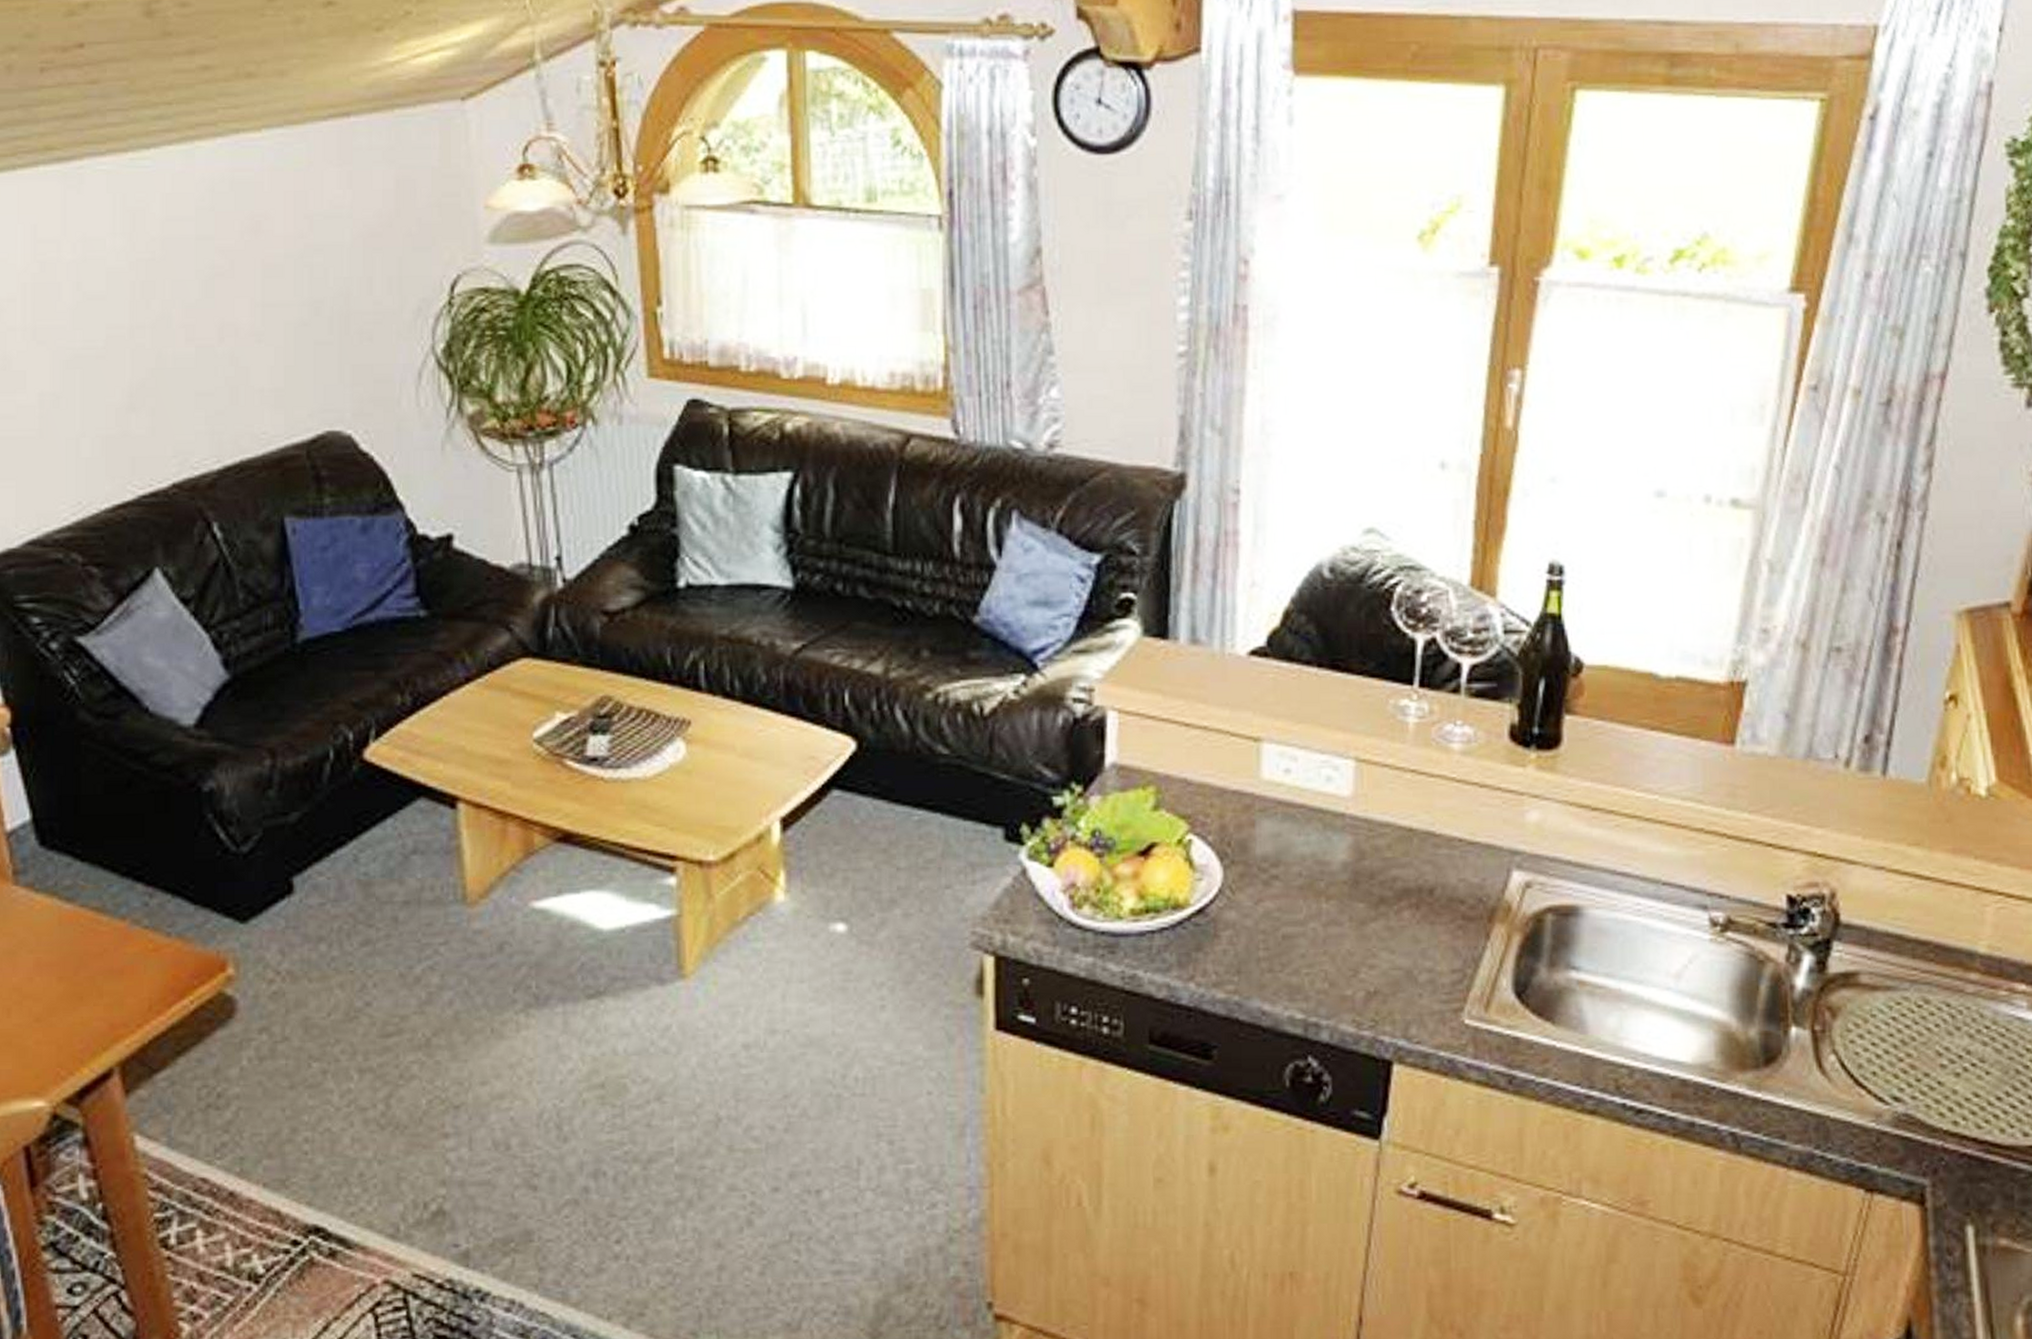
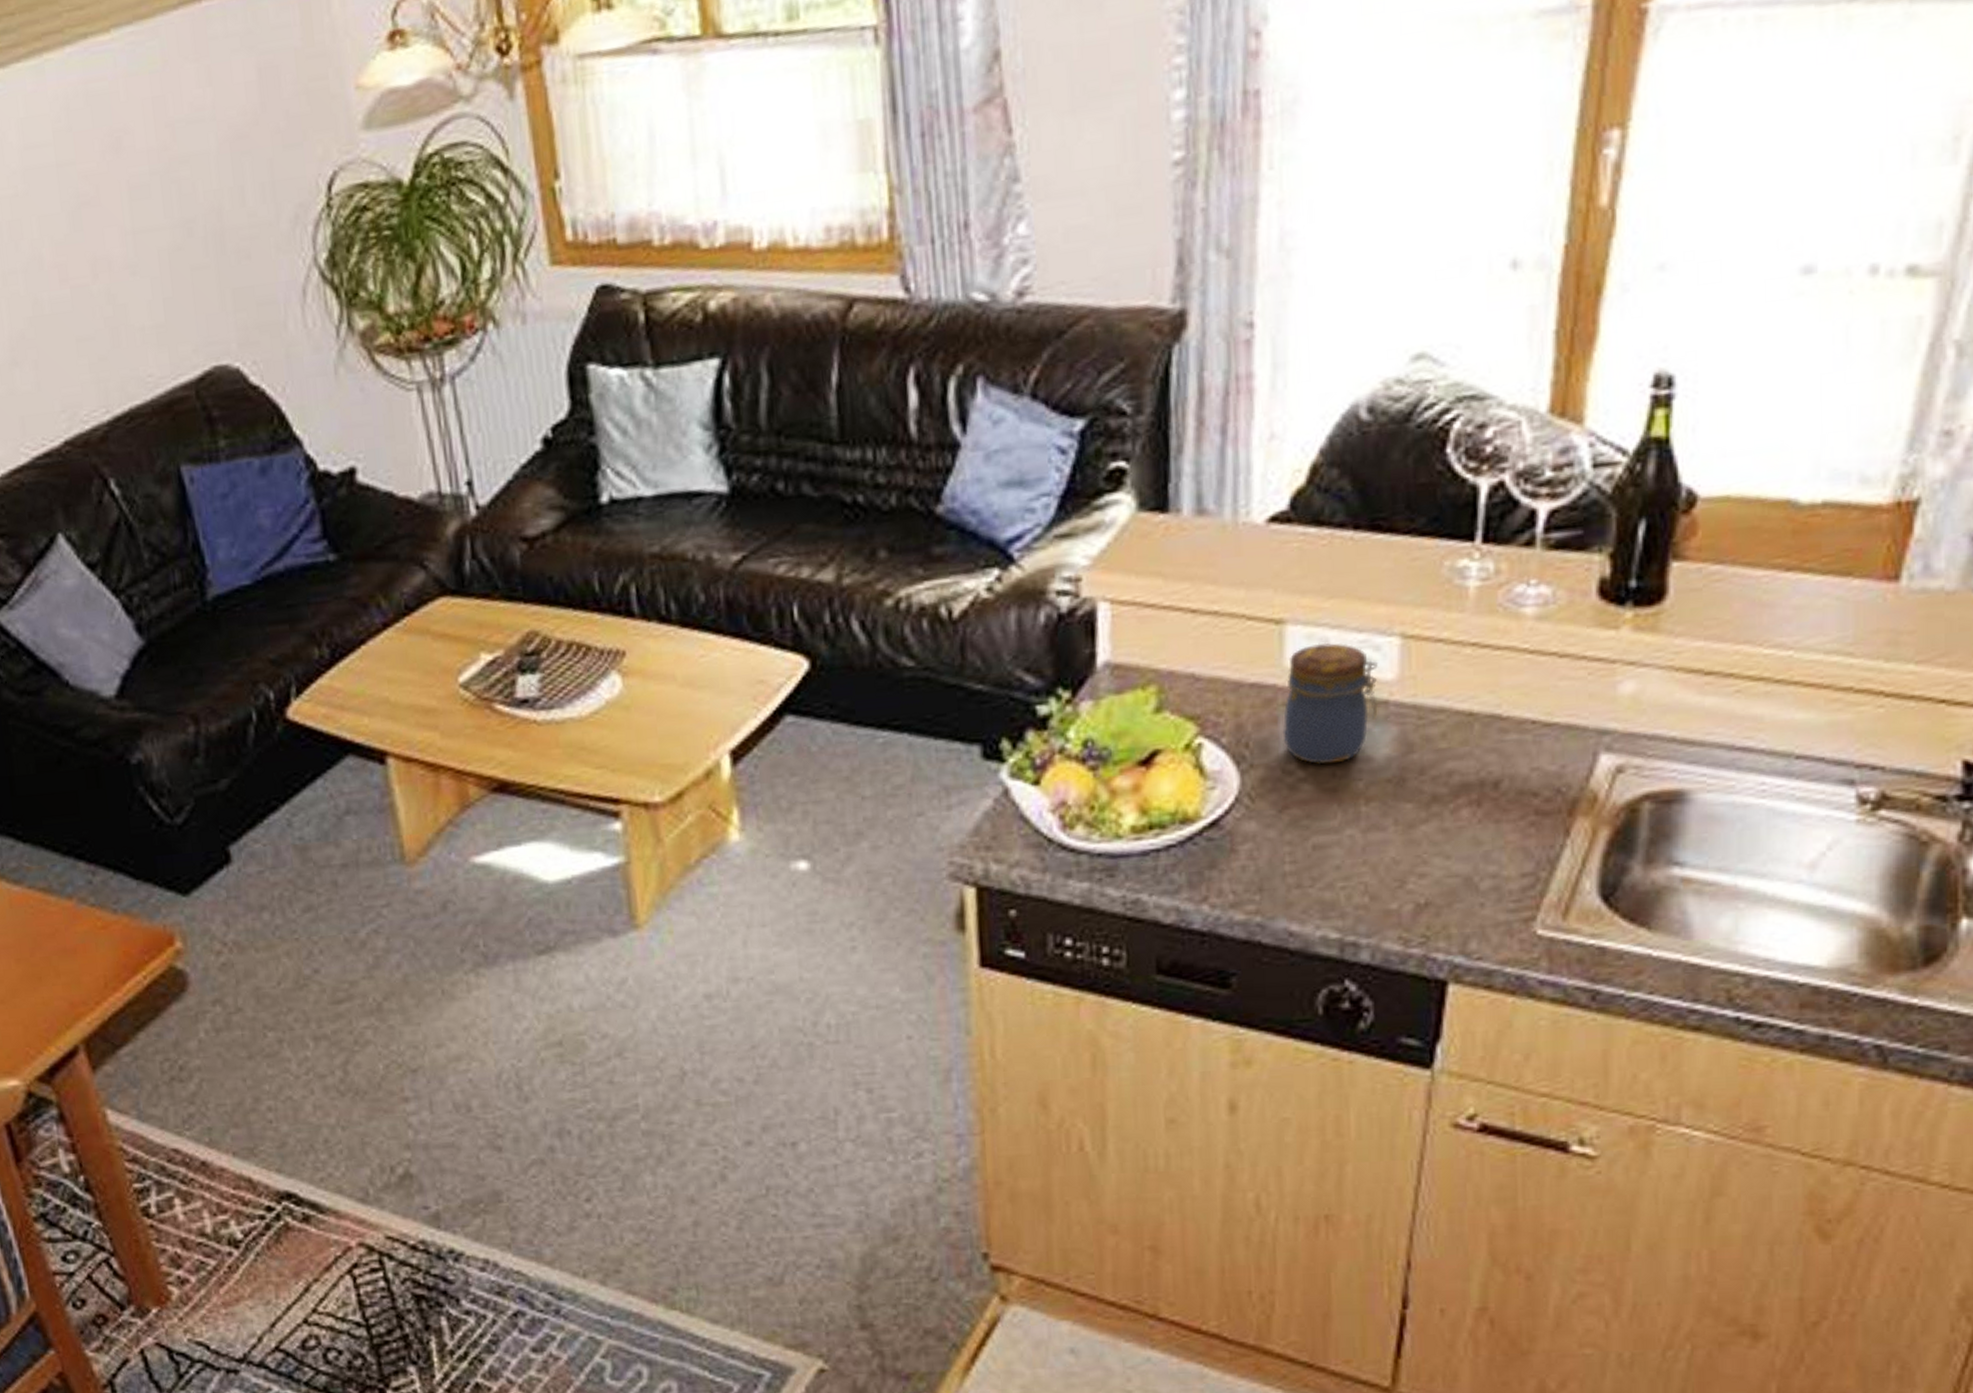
jar: none [1258,760,1336,865] -> present [1282,642,1378,765]

